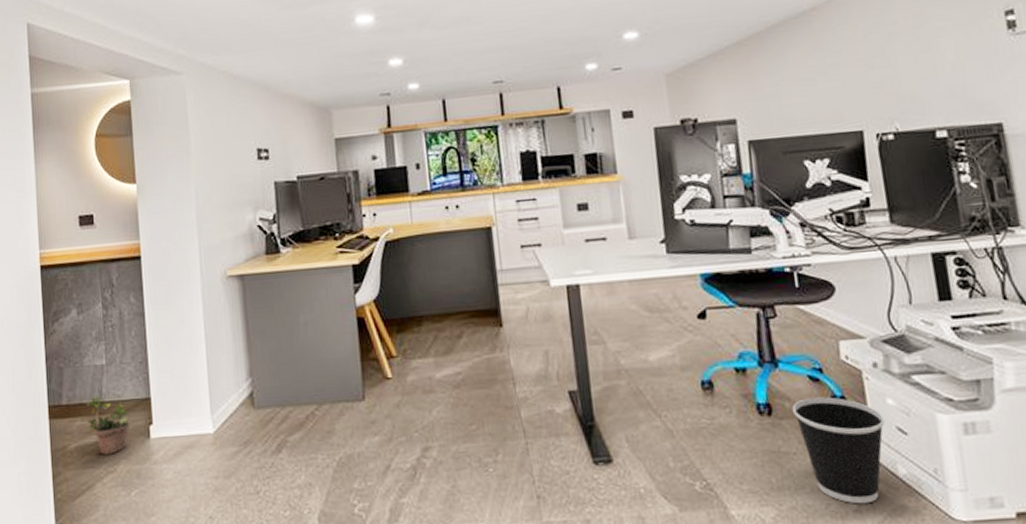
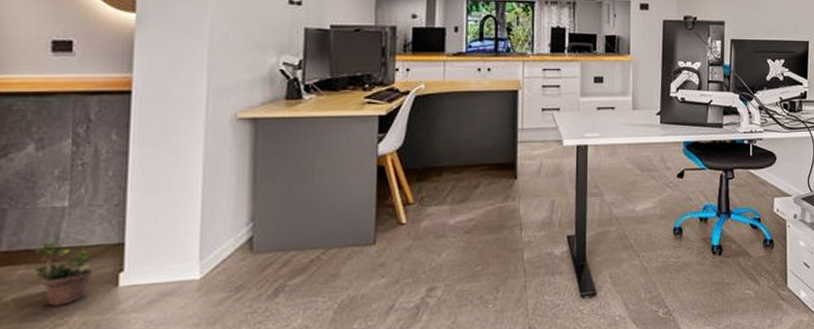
wastebasket: present [791,397,886,504] -> none [736,240,797,321]

